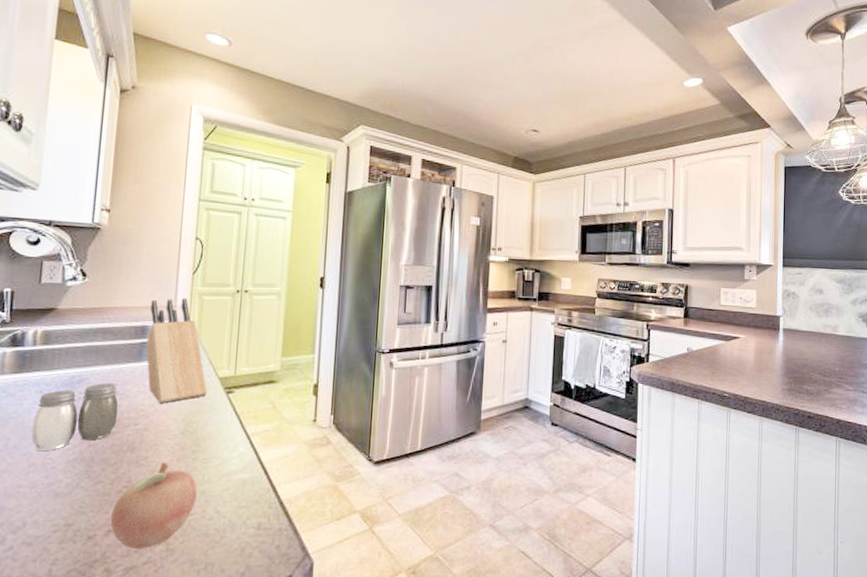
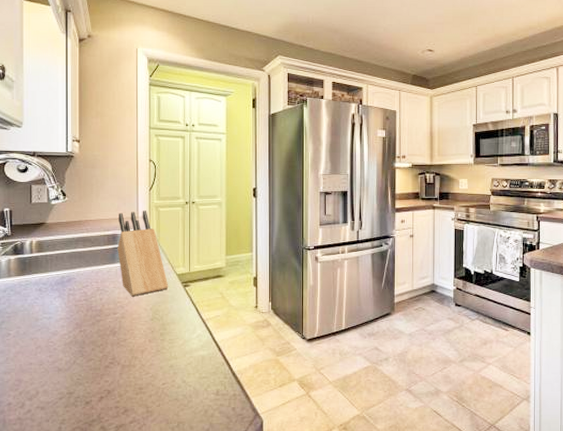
salt and pepper shaker: present [31,383,119,452] -> none [36,282,100,337]
fruit: present [110,463,197,550] -> none [101,343,167,412]

